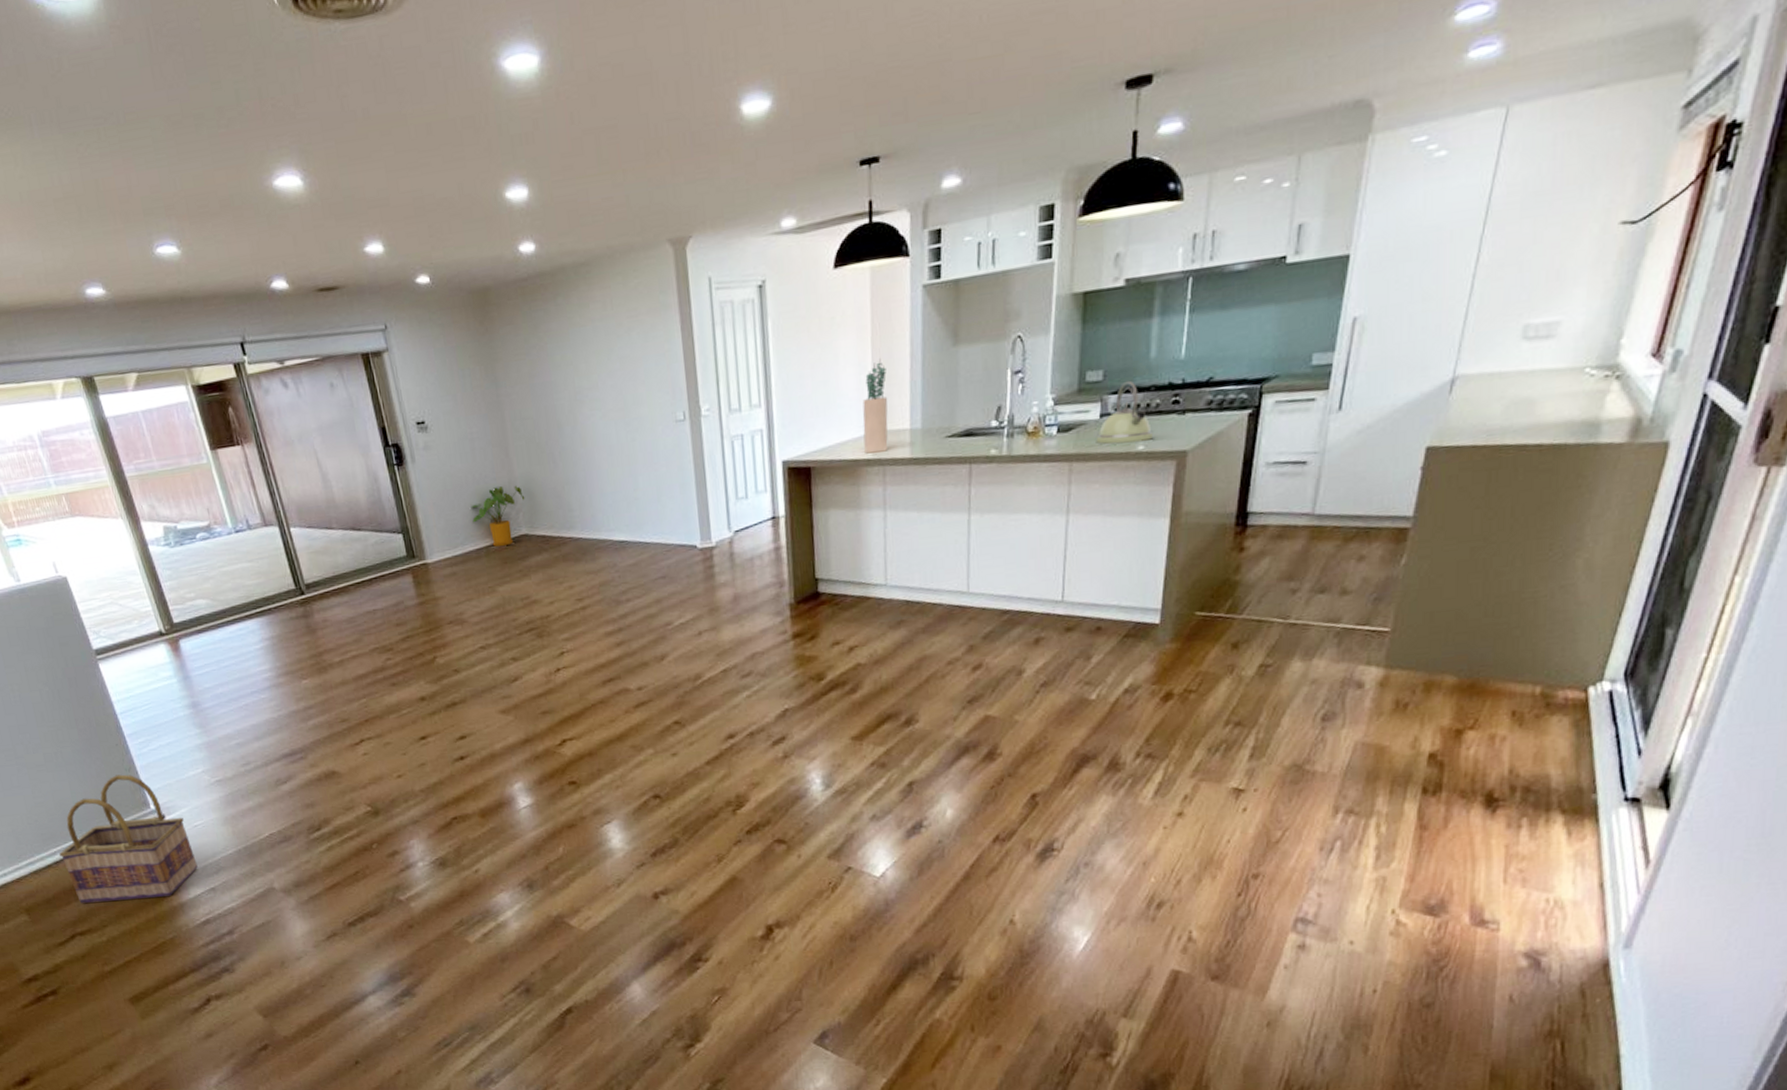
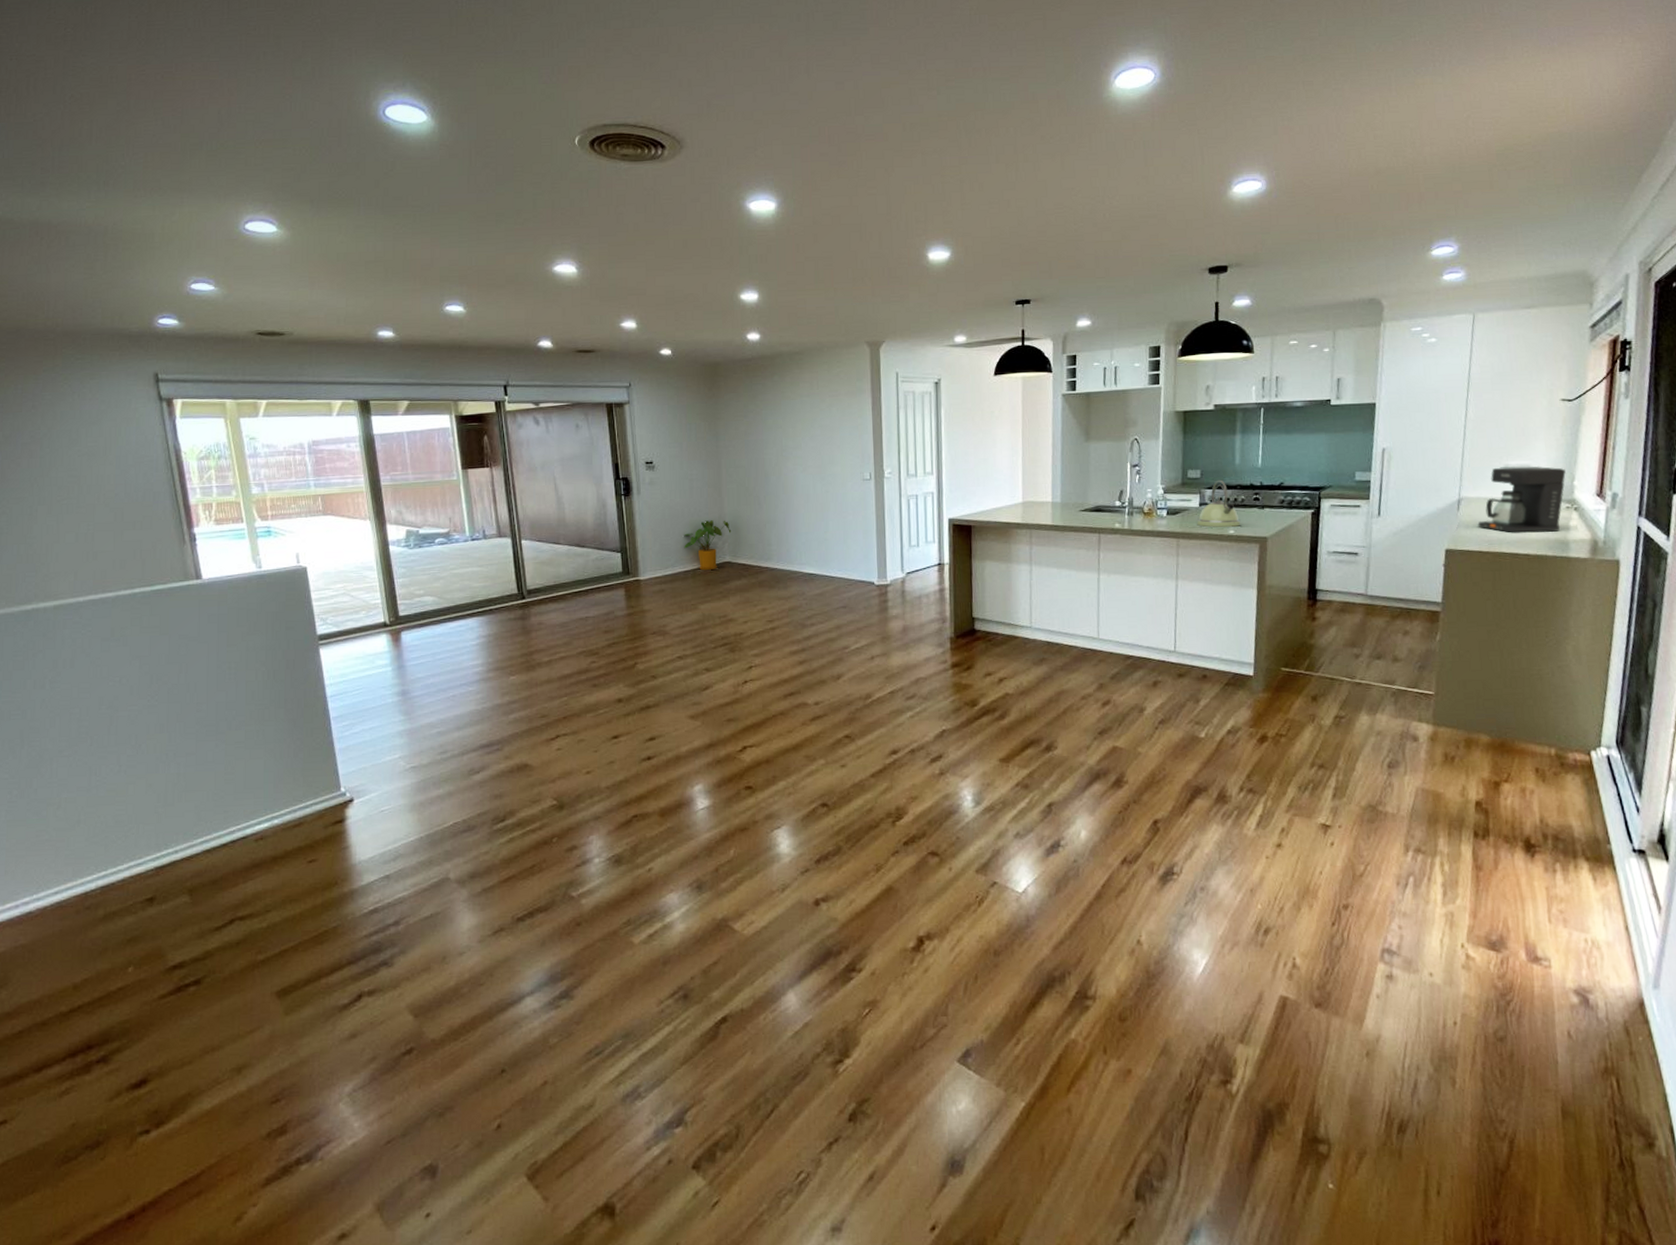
basket: present [58,774,198,903] -> none [237,756,376,886]
vase: present [862,359,888,454] -> none [1014,446,1035,519]
coffee maker: none [1475,321,1611,418] -> present [1477,465,1566,533]

